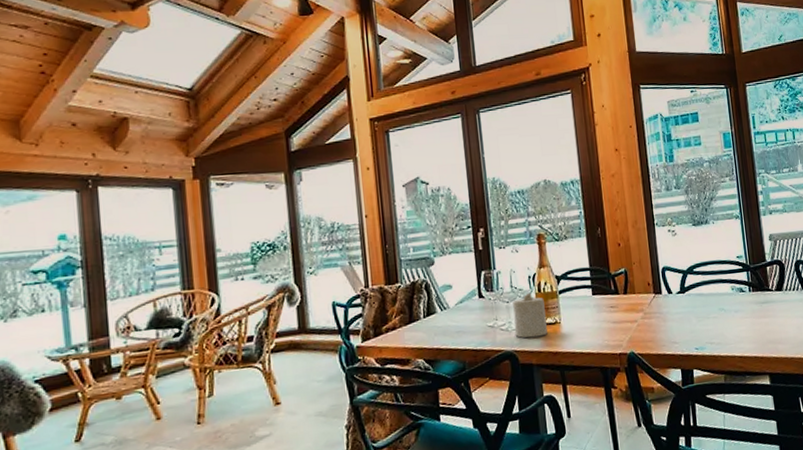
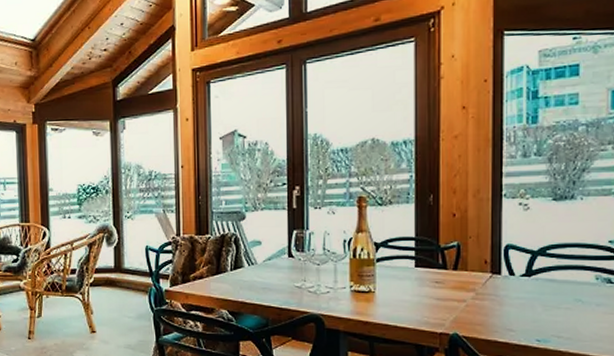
candle: present [513,292,548,338] -> none [323,257,359,304]

